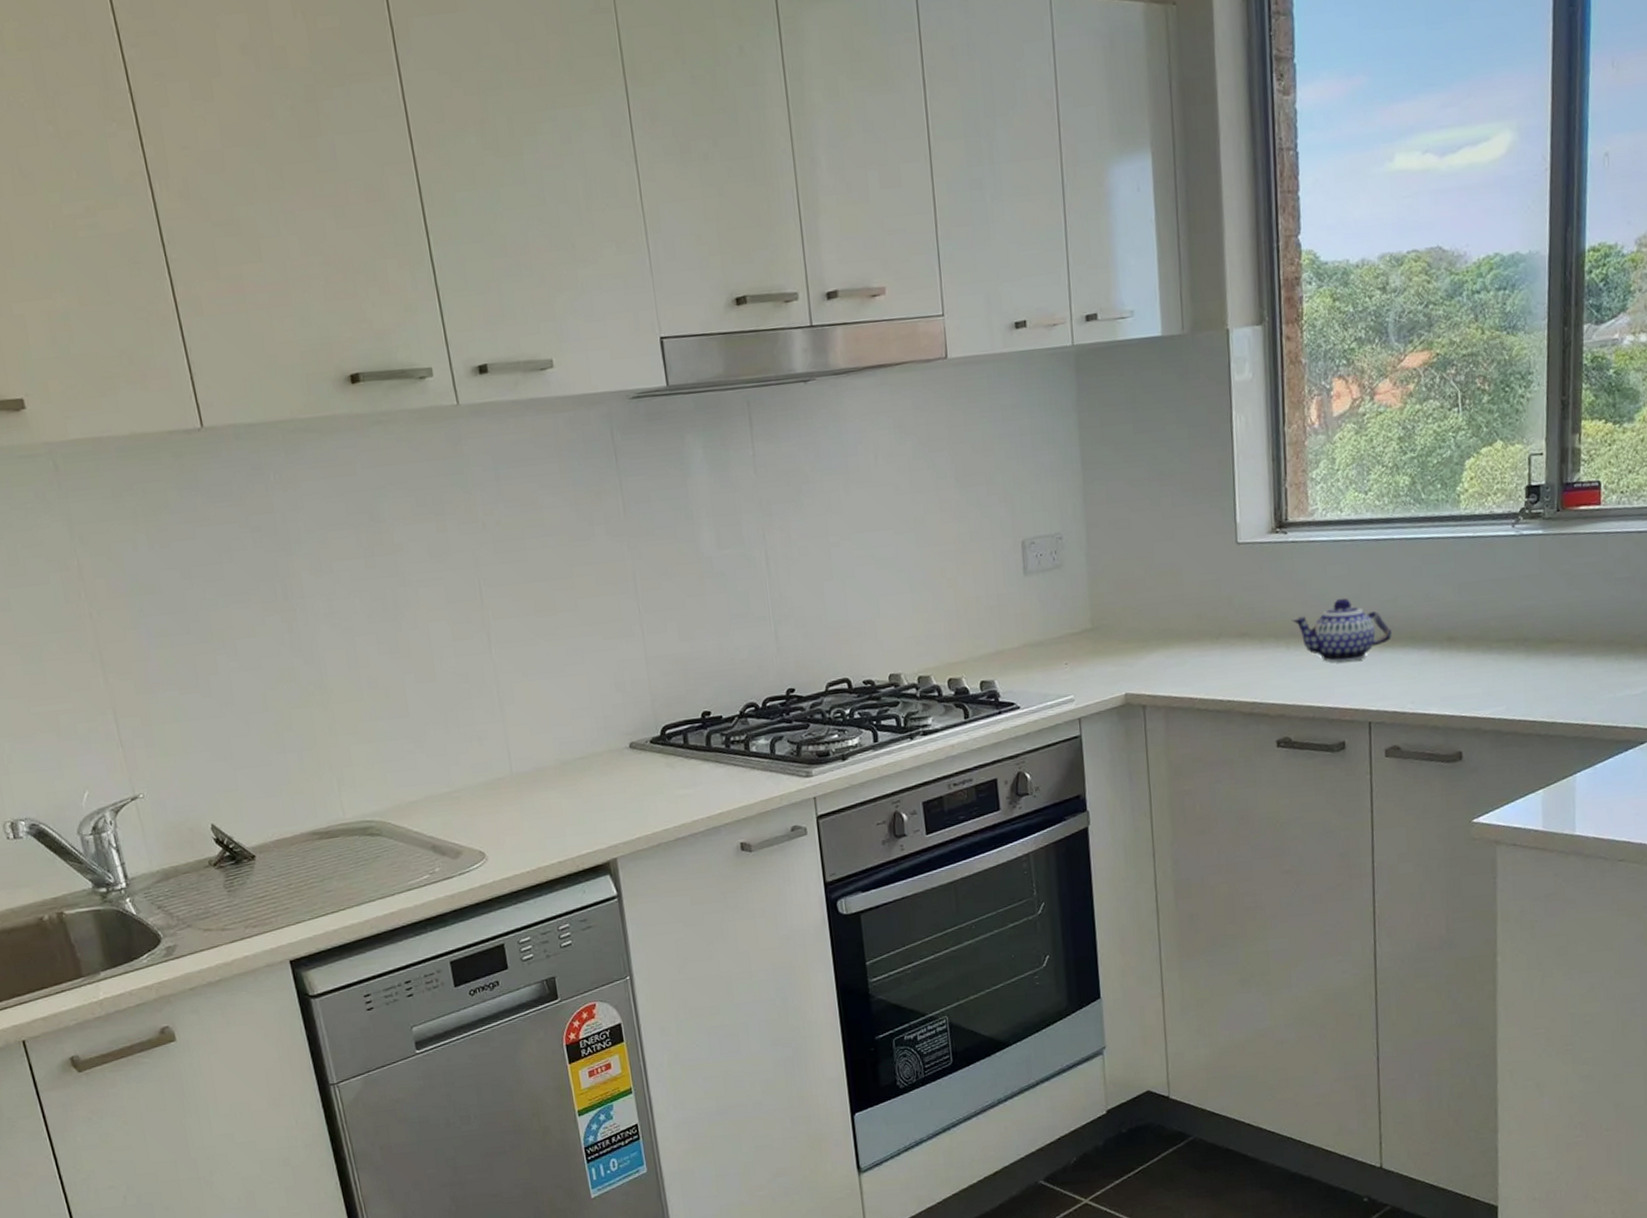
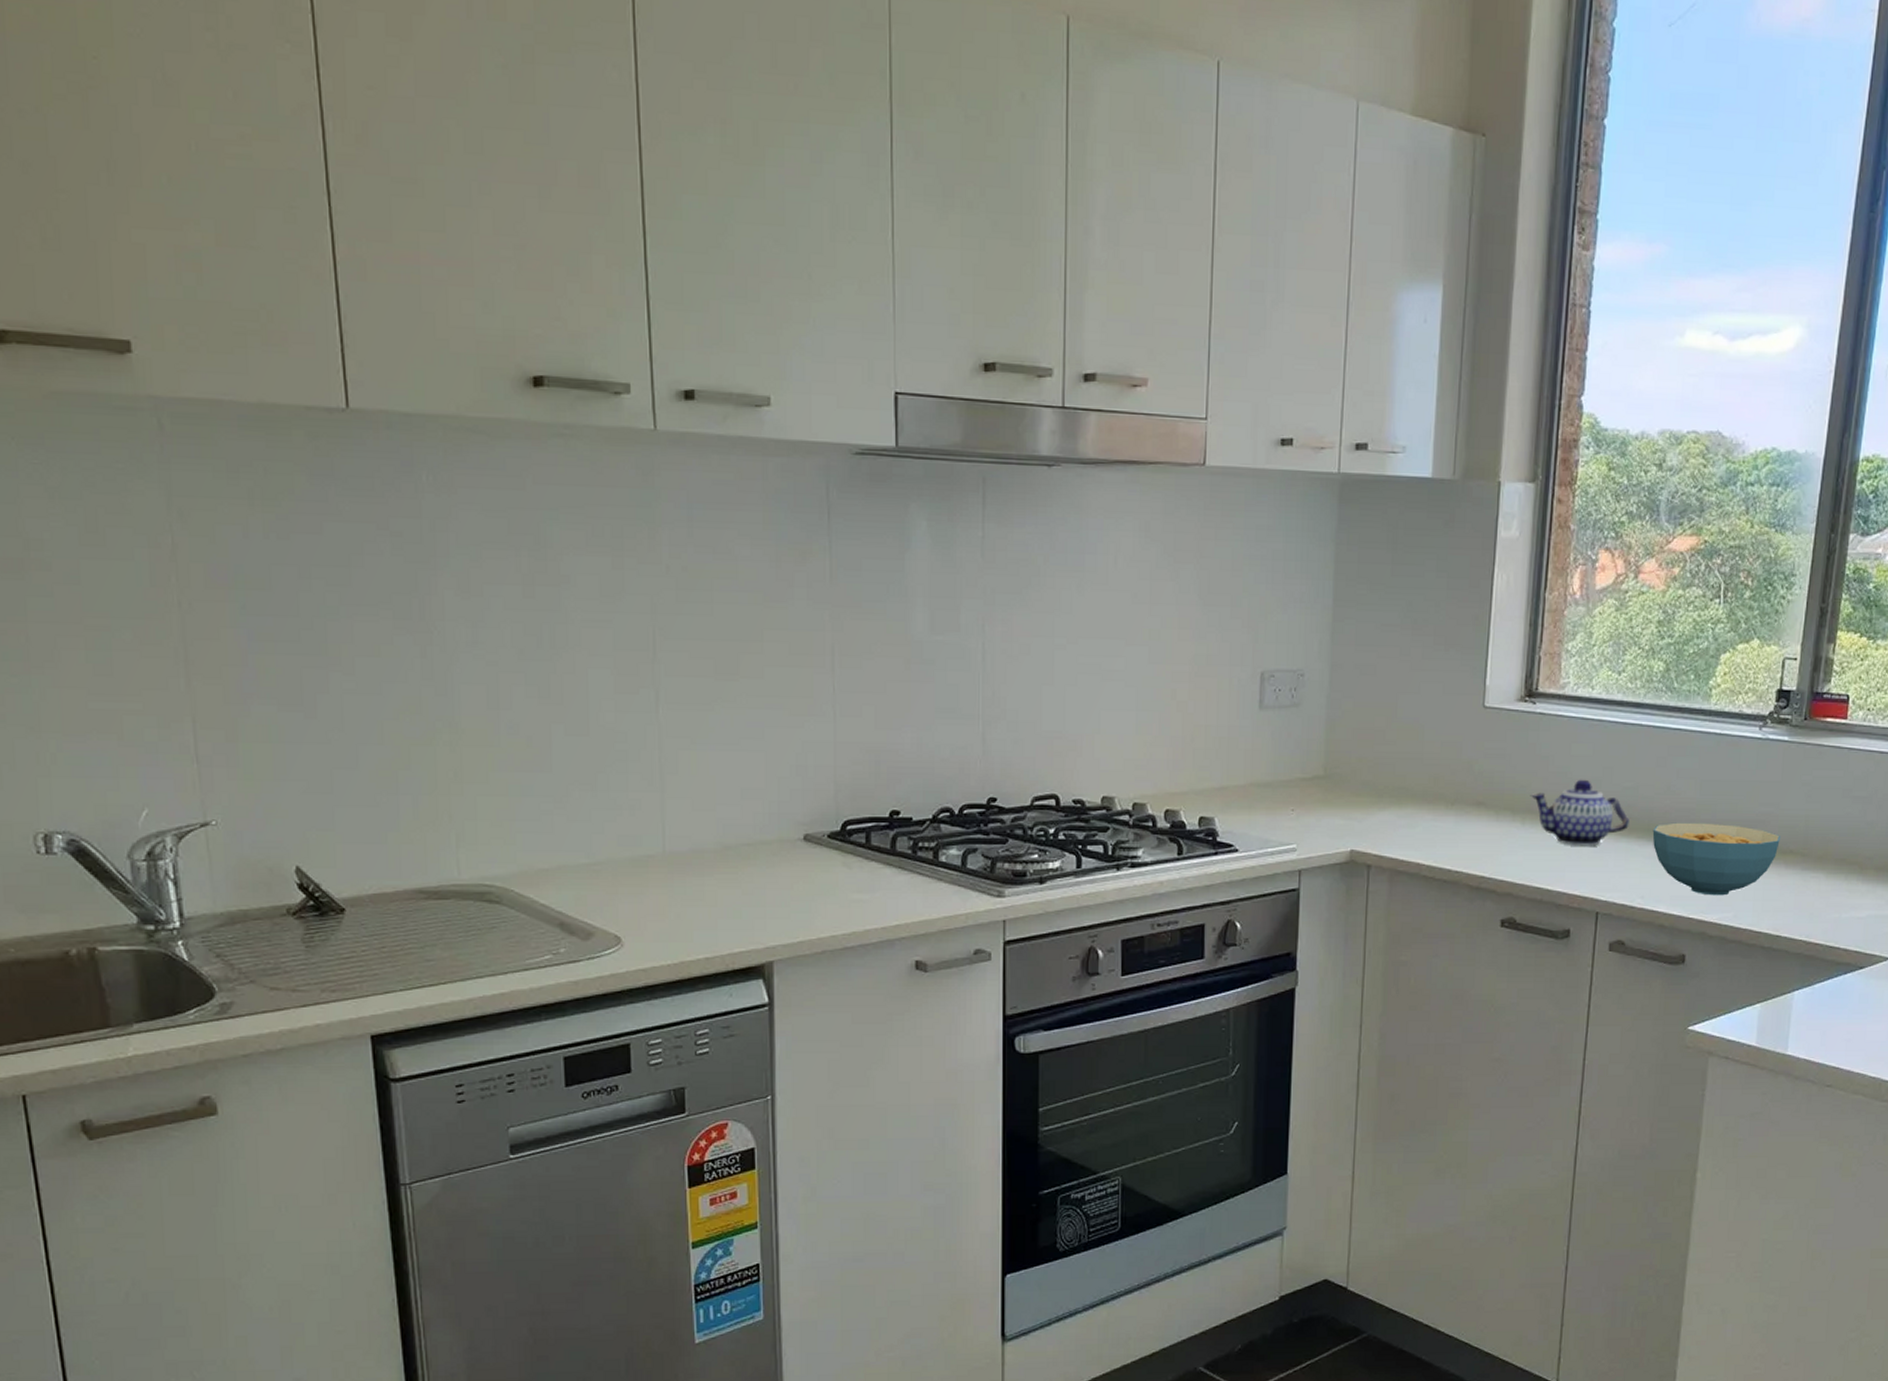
cereal bowl: none [1416,622,1546,693] -> present [1652,822,1781,896]

